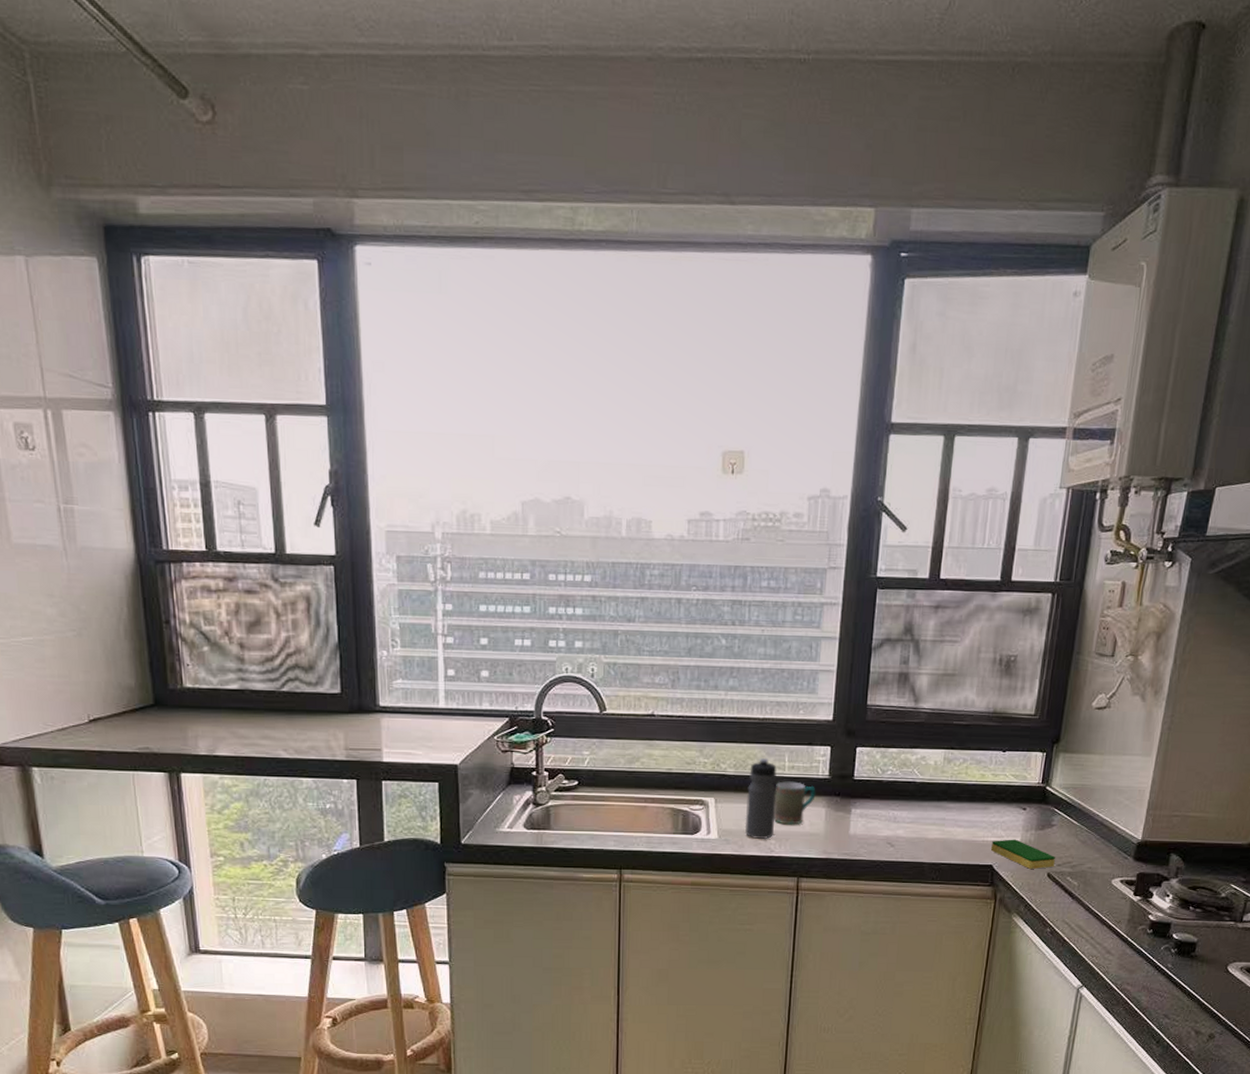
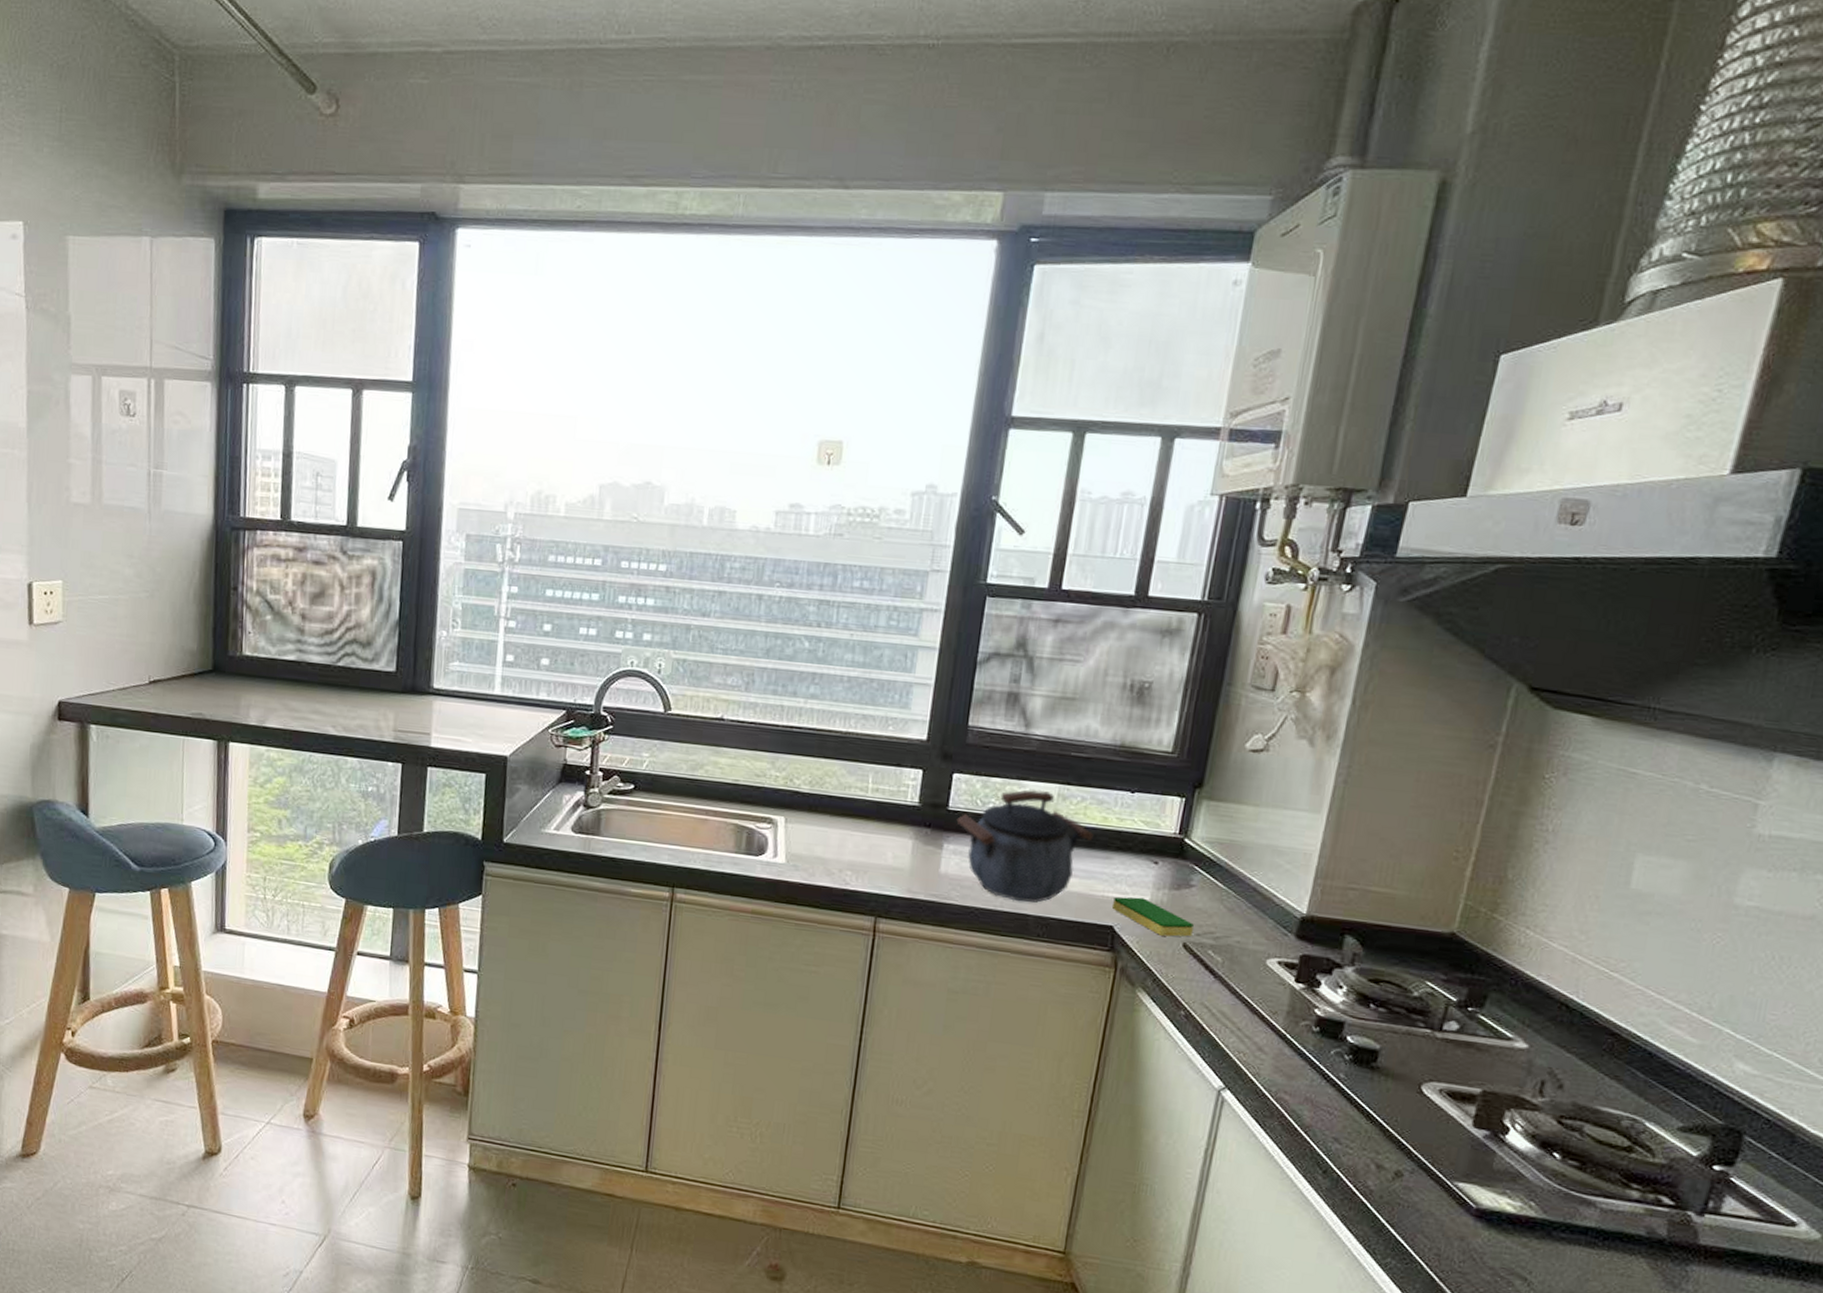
water bottle: present [744,757,777,839] -> none [817,776,859,869]
mug: present [774,781,816,825] -> none [852,804,903,857]
kettle: none [861,756,974,853] -> present [956,790,1094,903]

